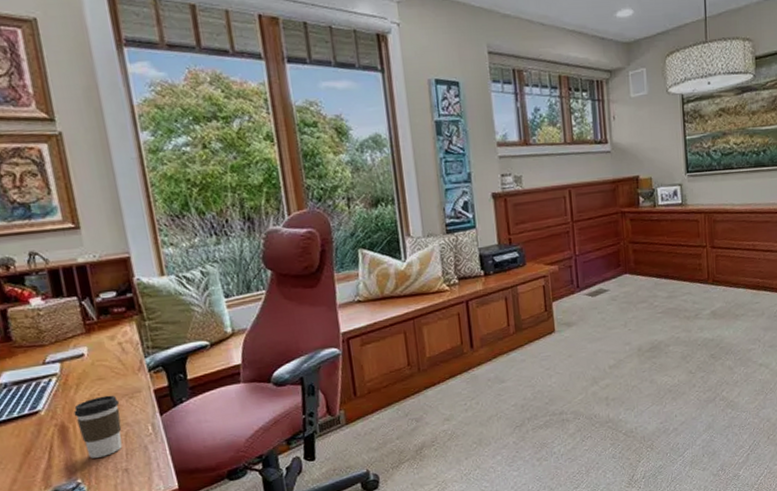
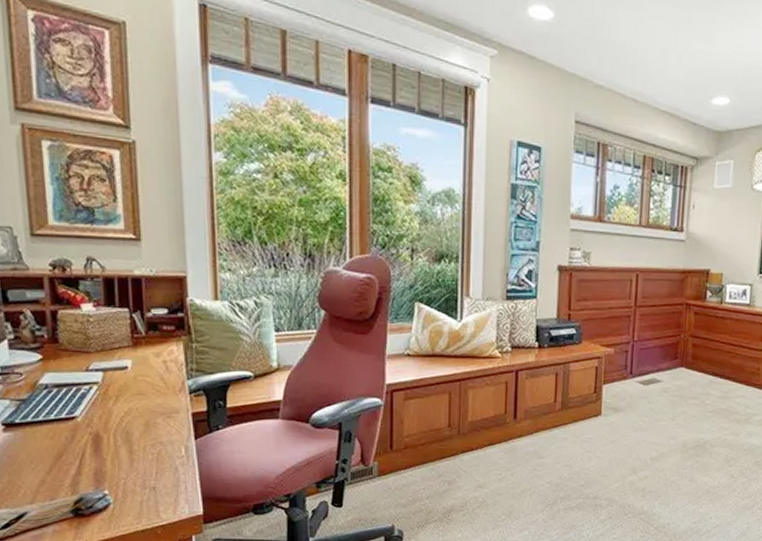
coffee cup: present [73,395,123,458] -> none [110,411,157,472]

